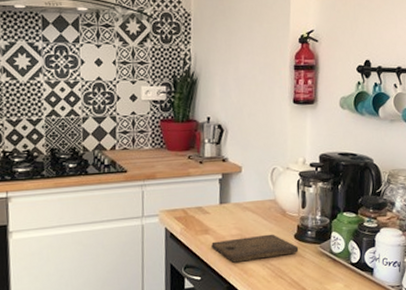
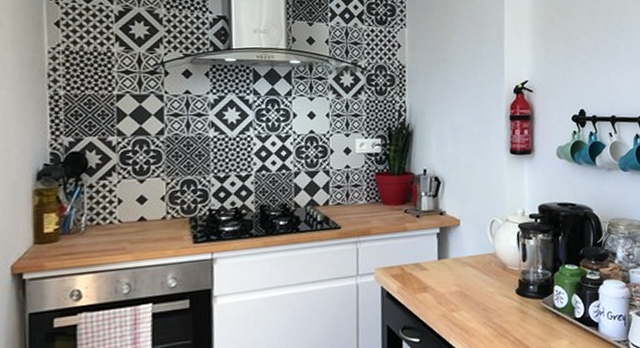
cutting board: present [211,234,299,263] -> none [430,289,521,322]

